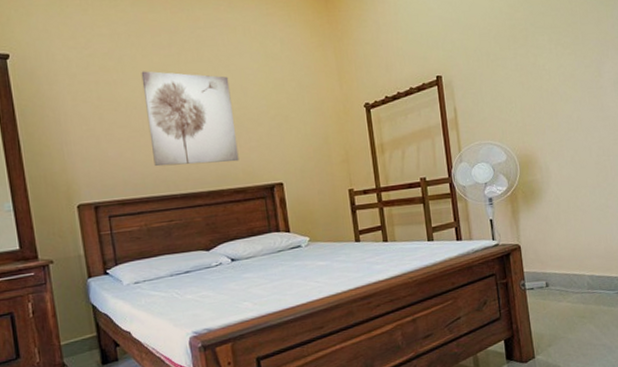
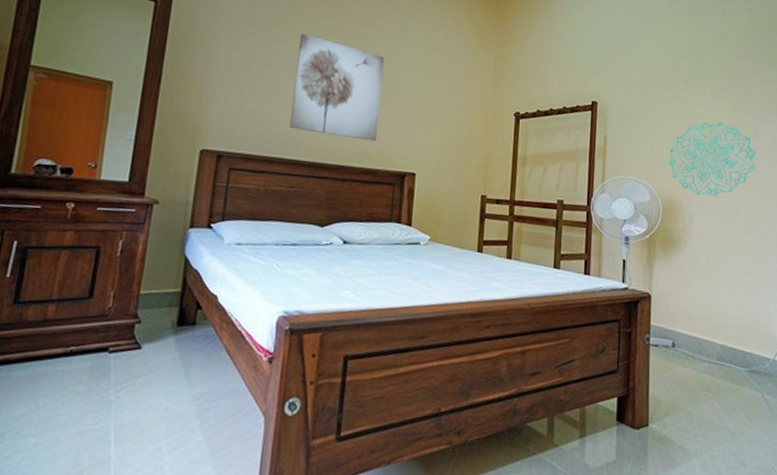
wall decoration: none [517,68,601,145] -> present [668,121,755,196]

